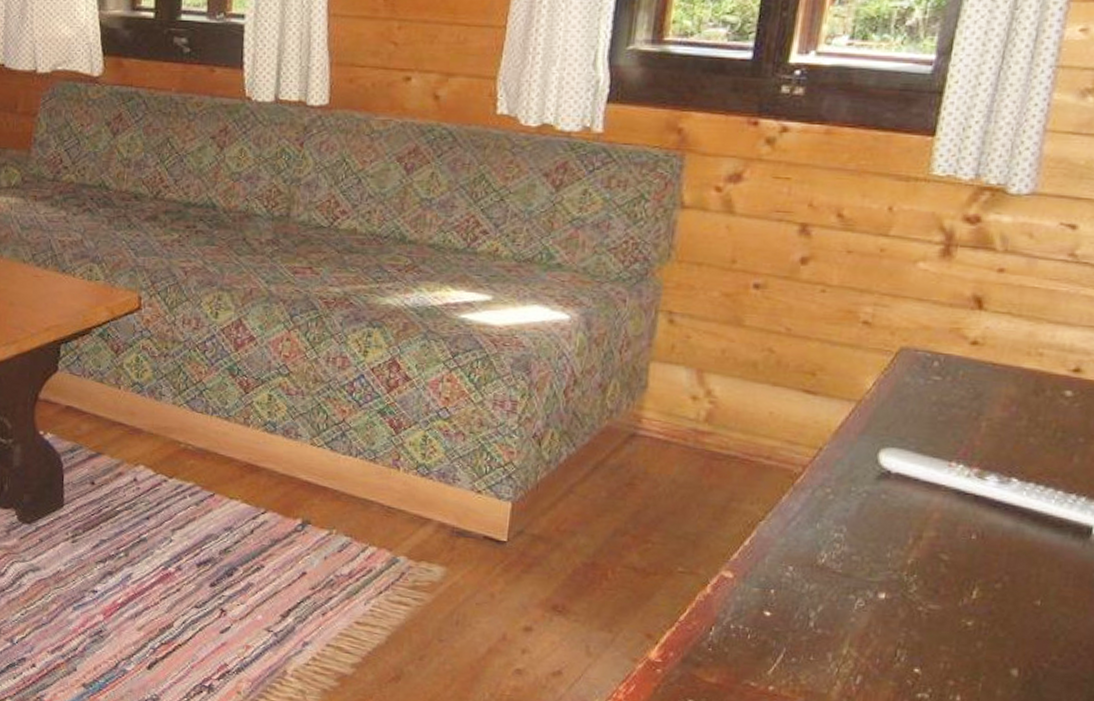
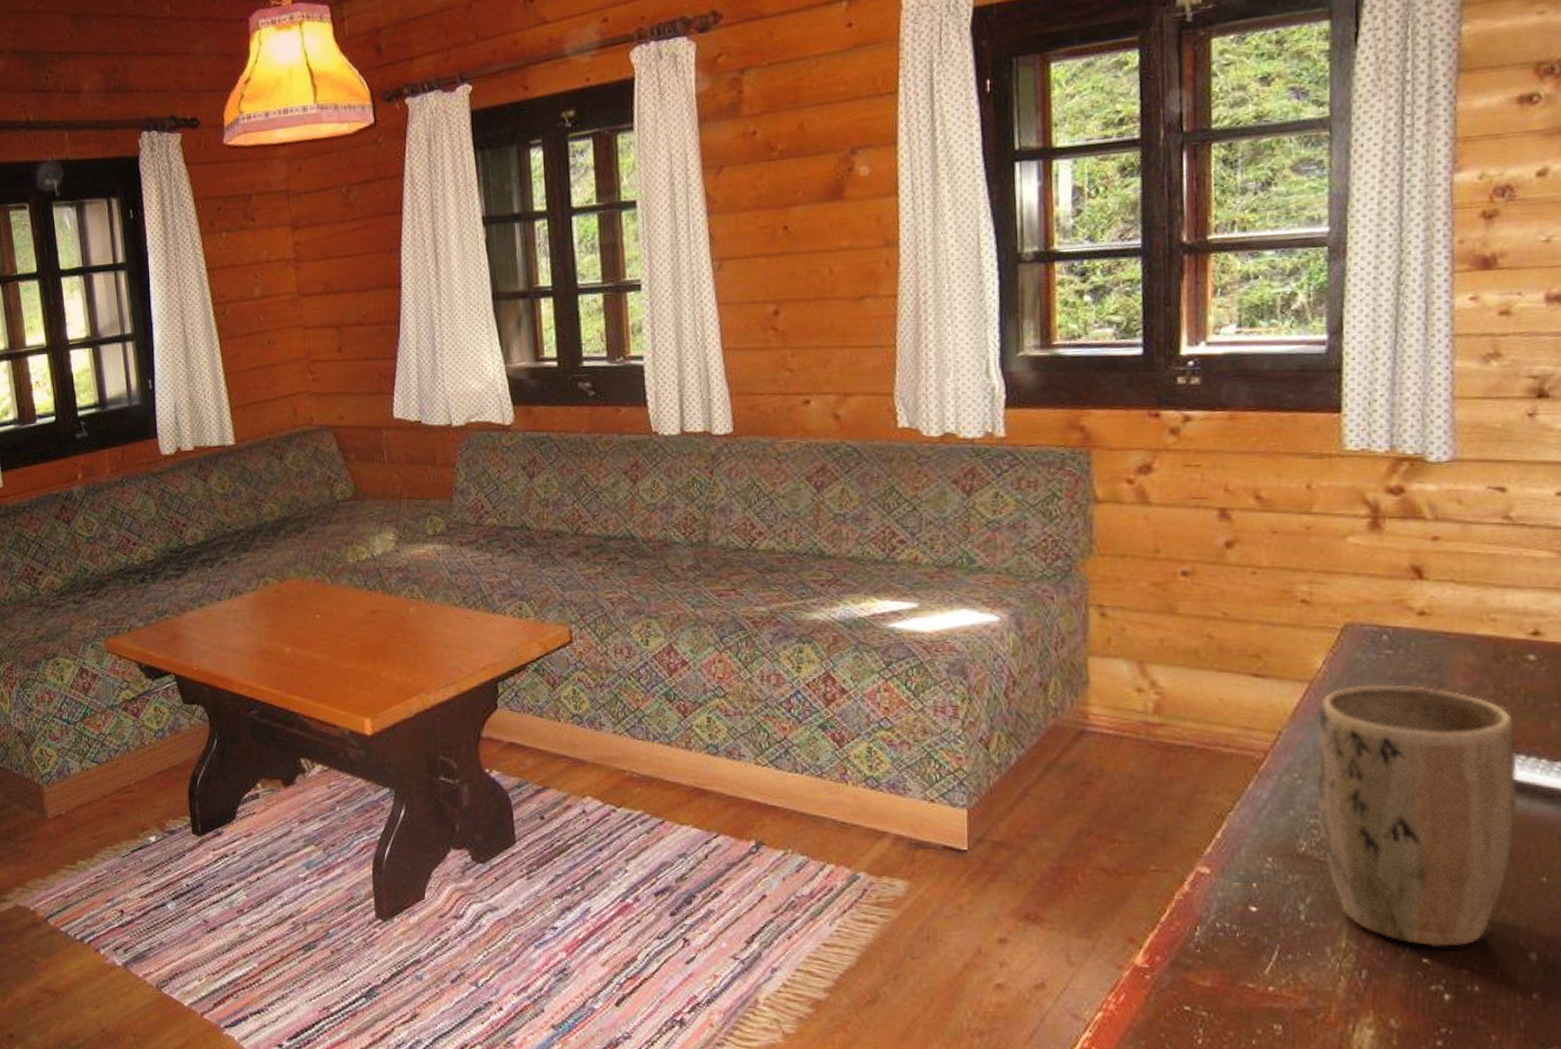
plant pot: none [841,408,1040,660] -> present [1316,685,1518,948]

